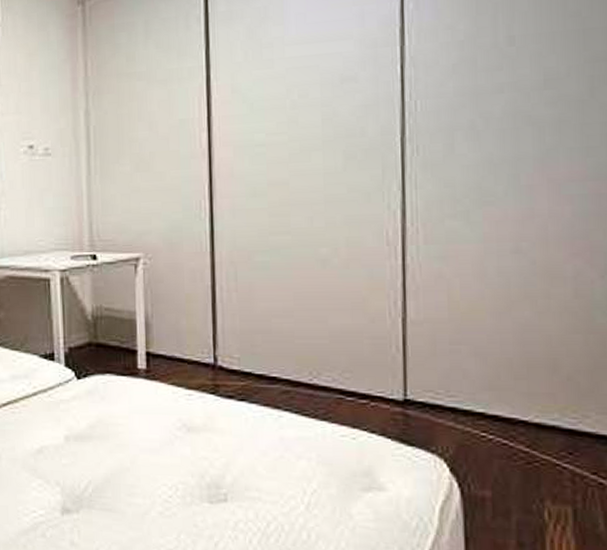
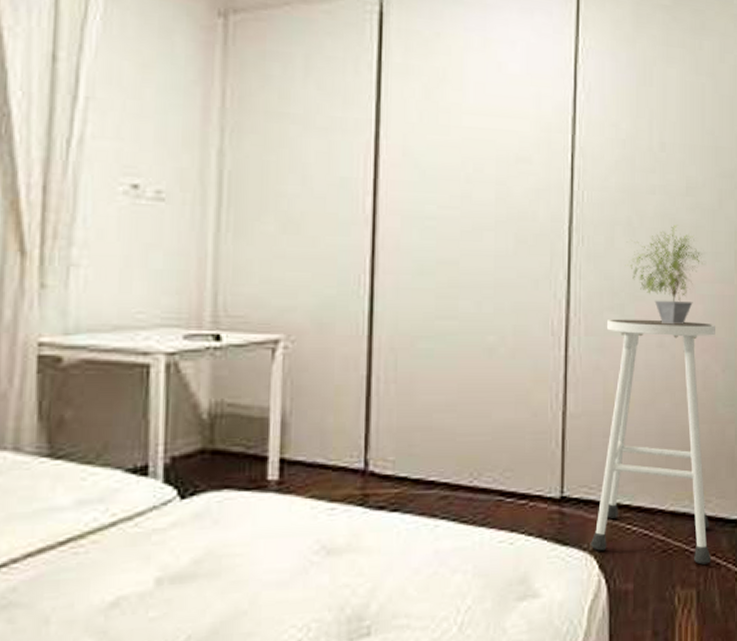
stool: none [438,224,592,482] -> present [590,319,715,565]
potted plant: none [470,122,570,229] -> present [626,224,703,325]

